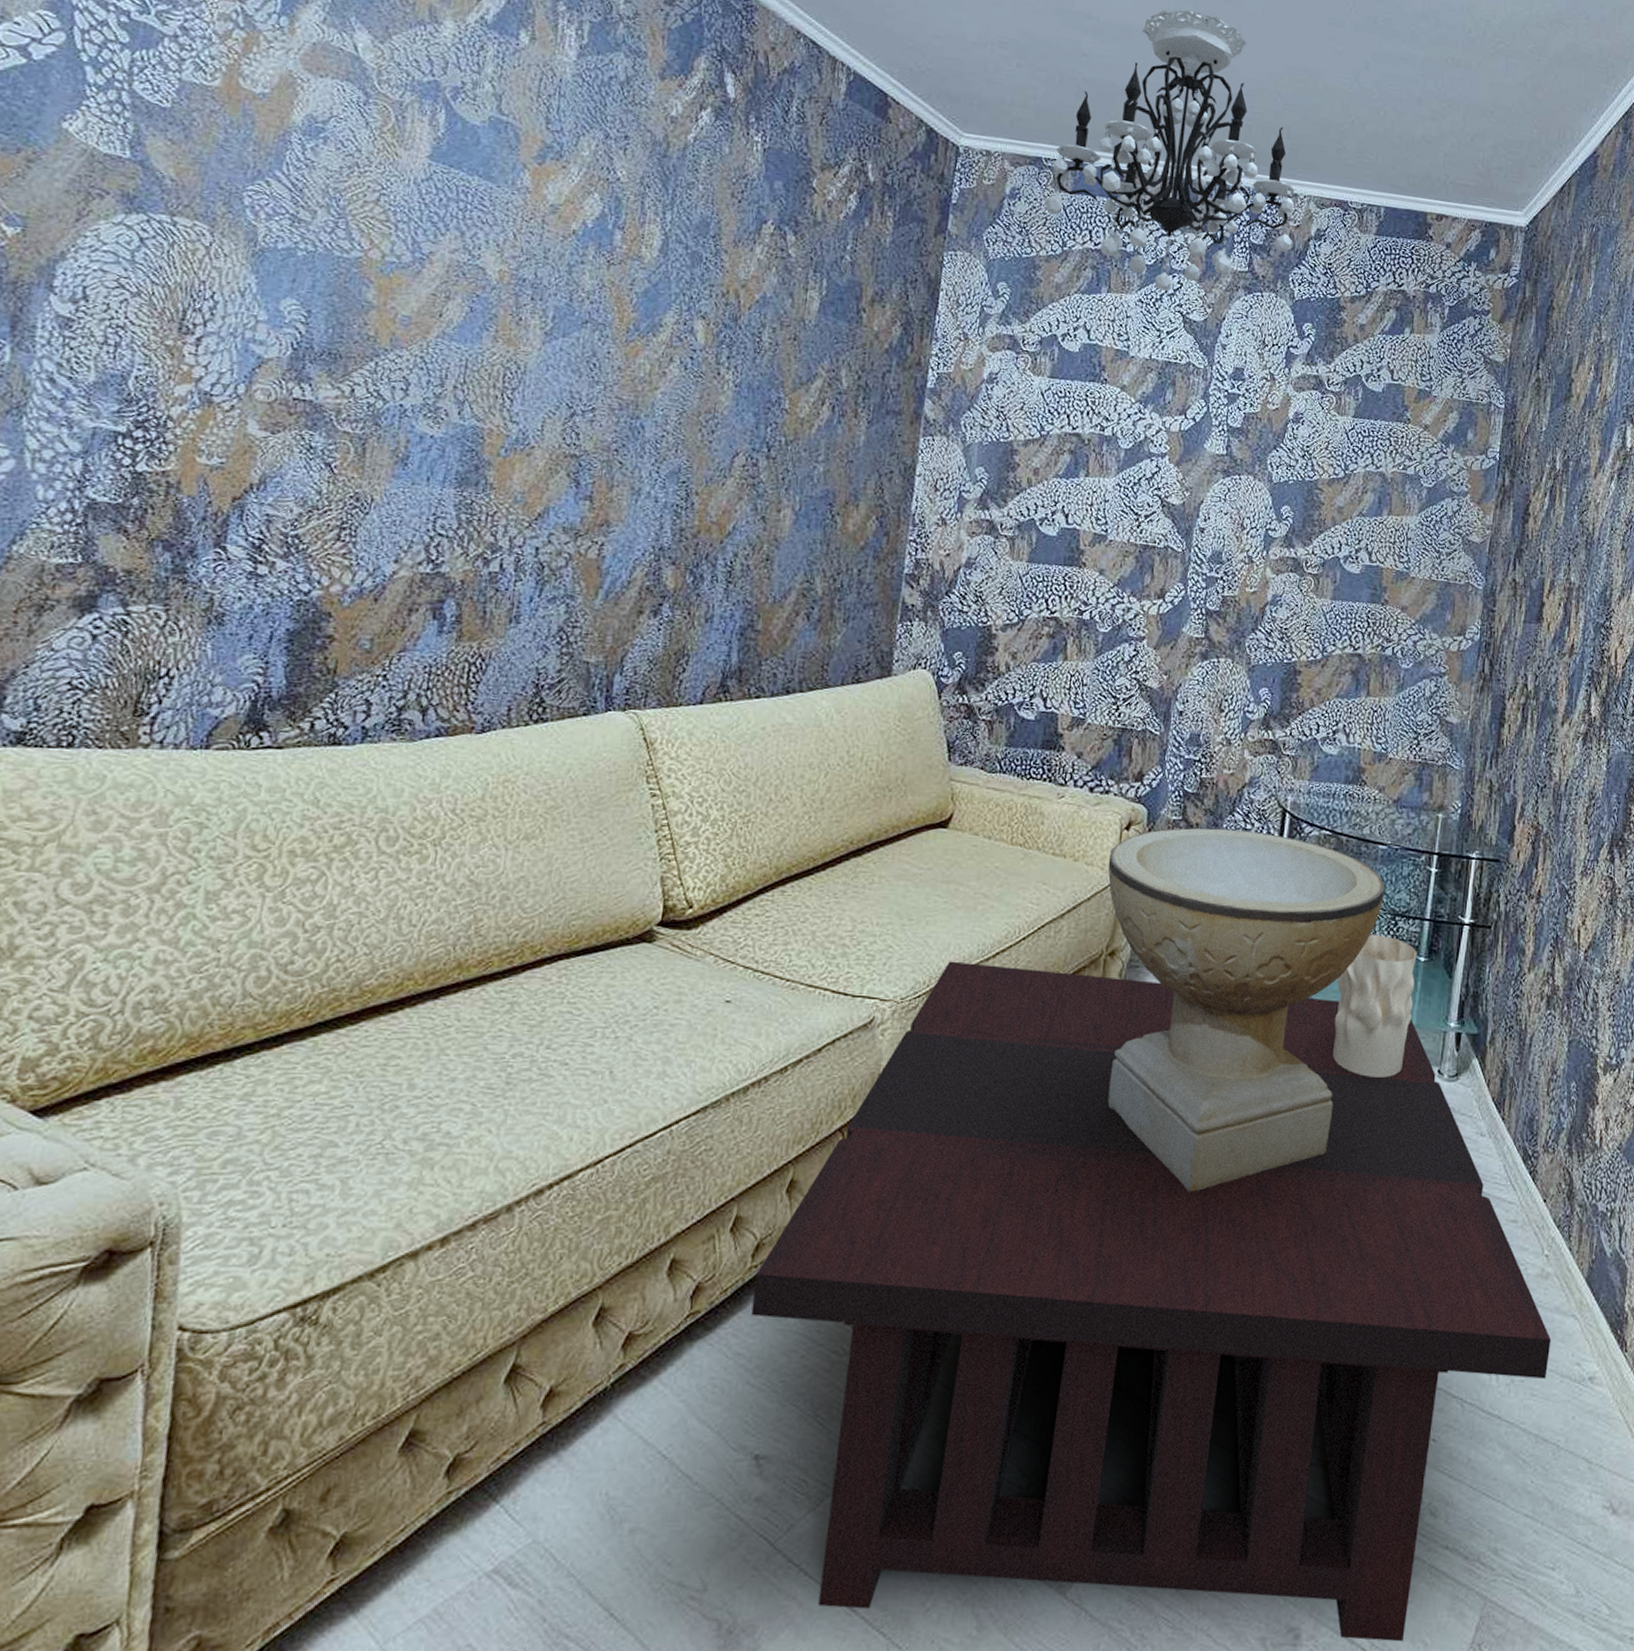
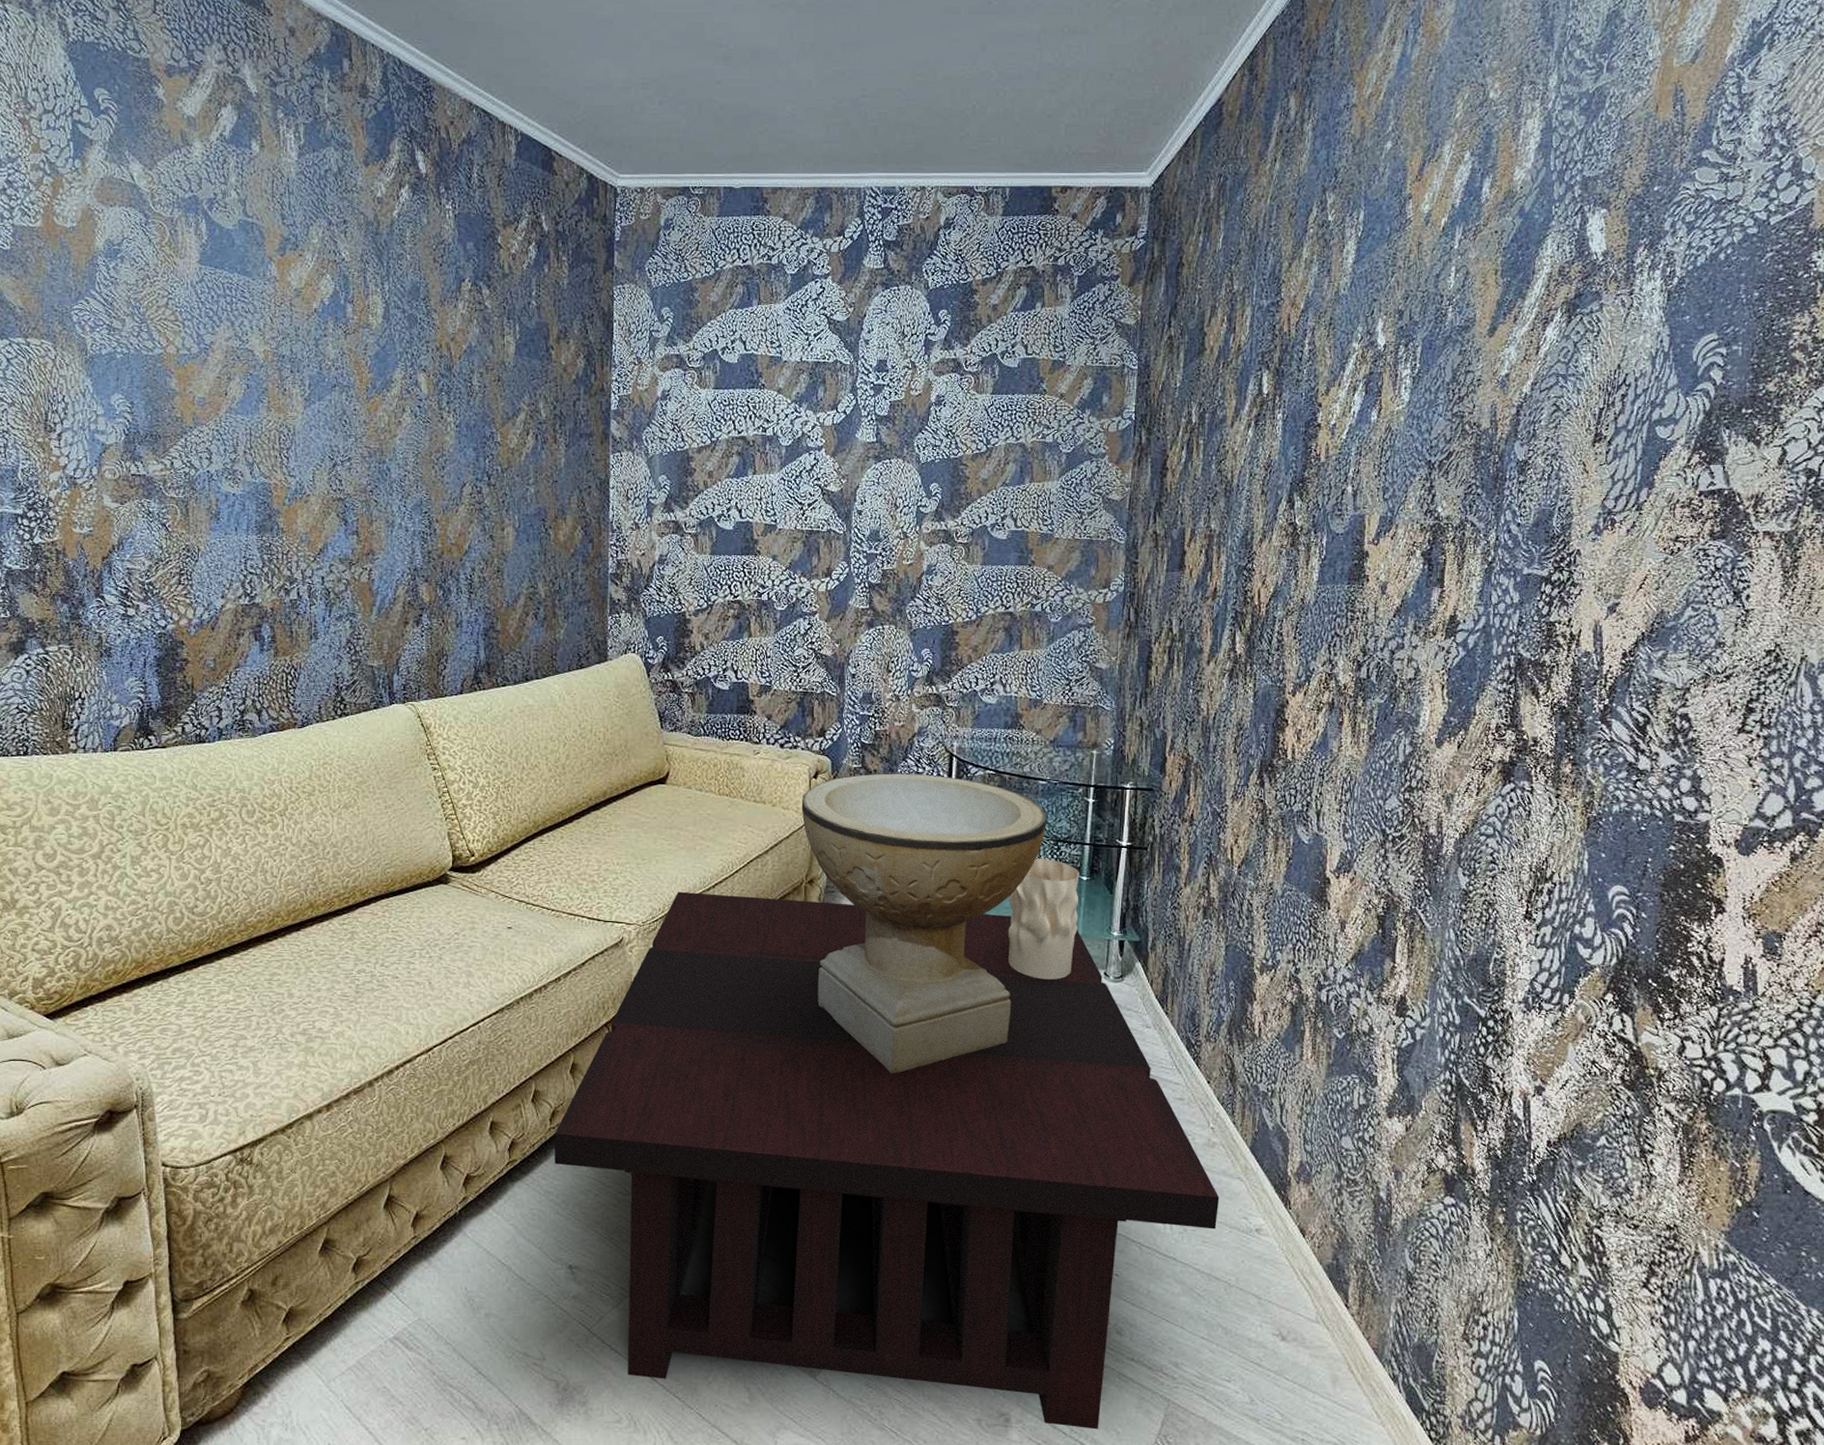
chandelier: present [1044,10,1295,291] -> none [695,22,924,296]

